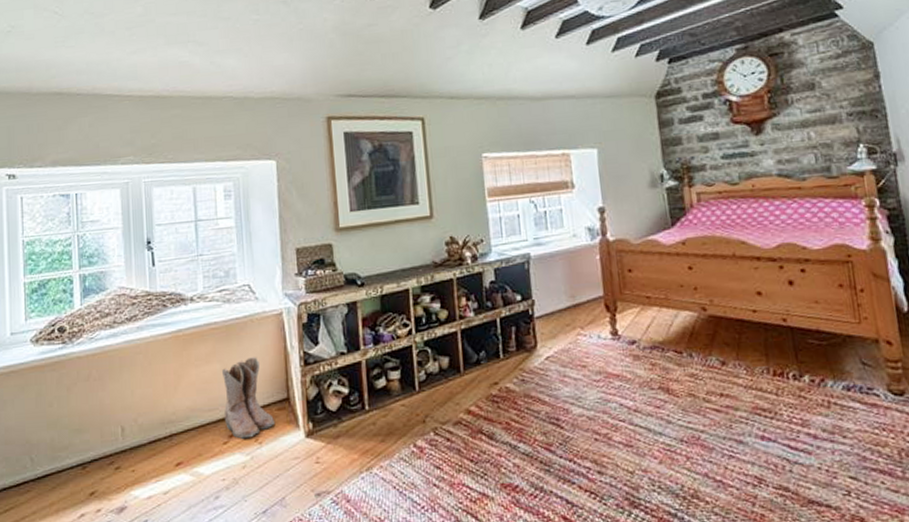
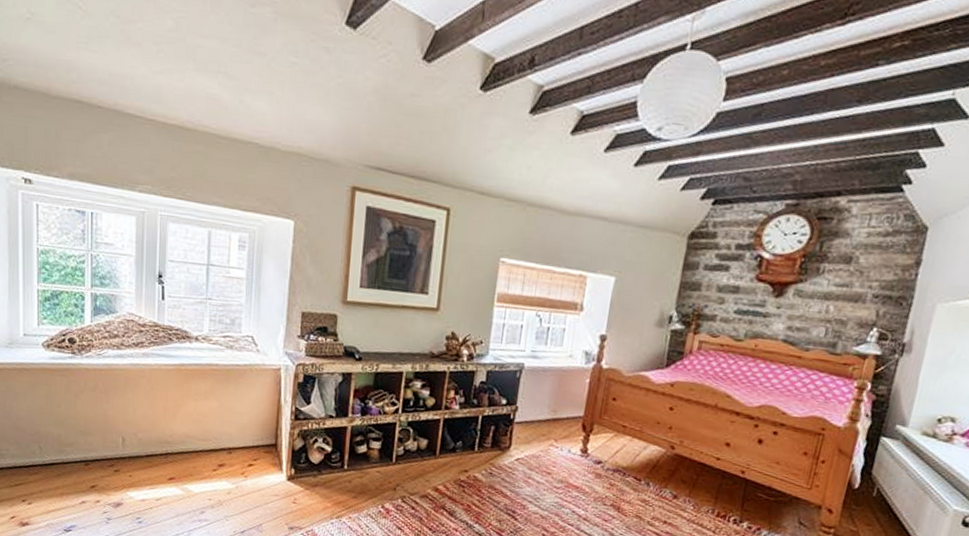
boots: present [221,356,276,439] -> none [215,401,262,470]

